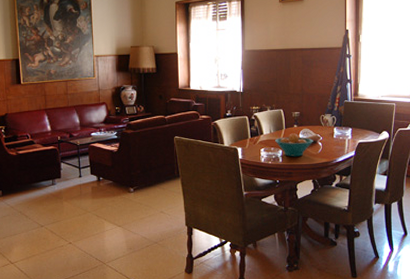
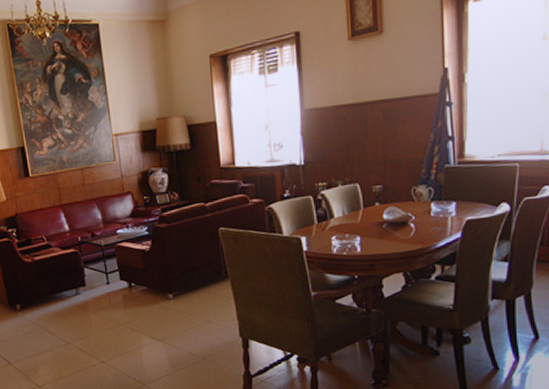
fruit bowl: present [274,133,313,157] -> none [349,214,403,245]

